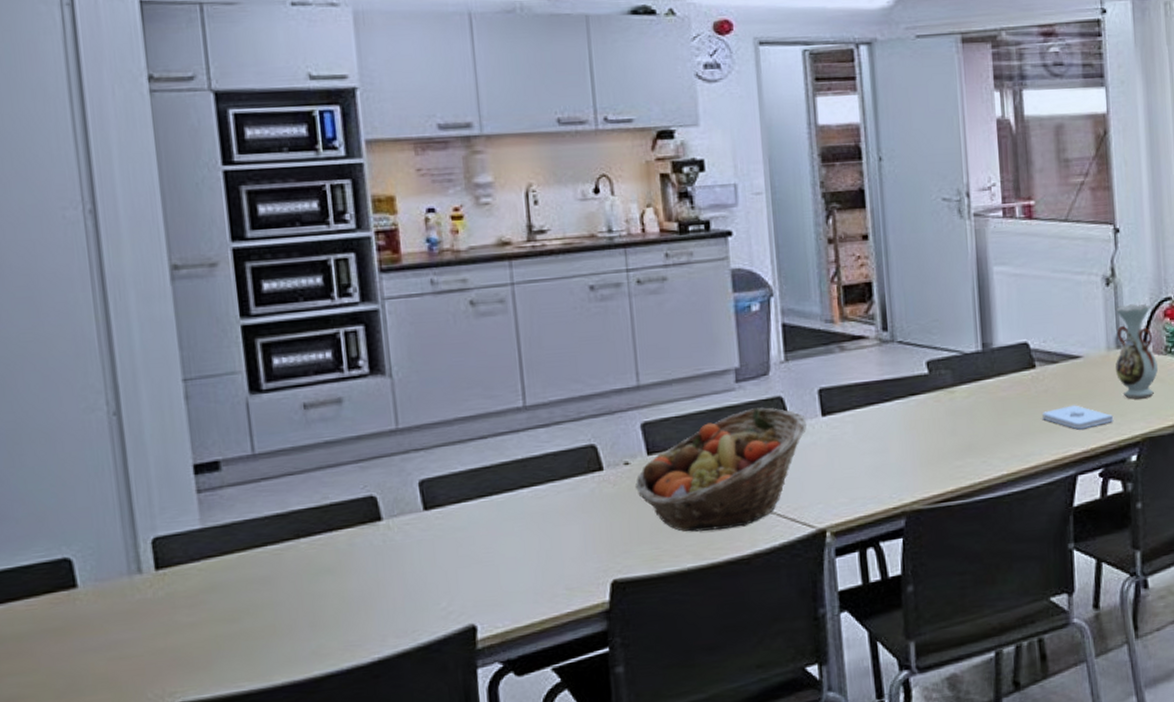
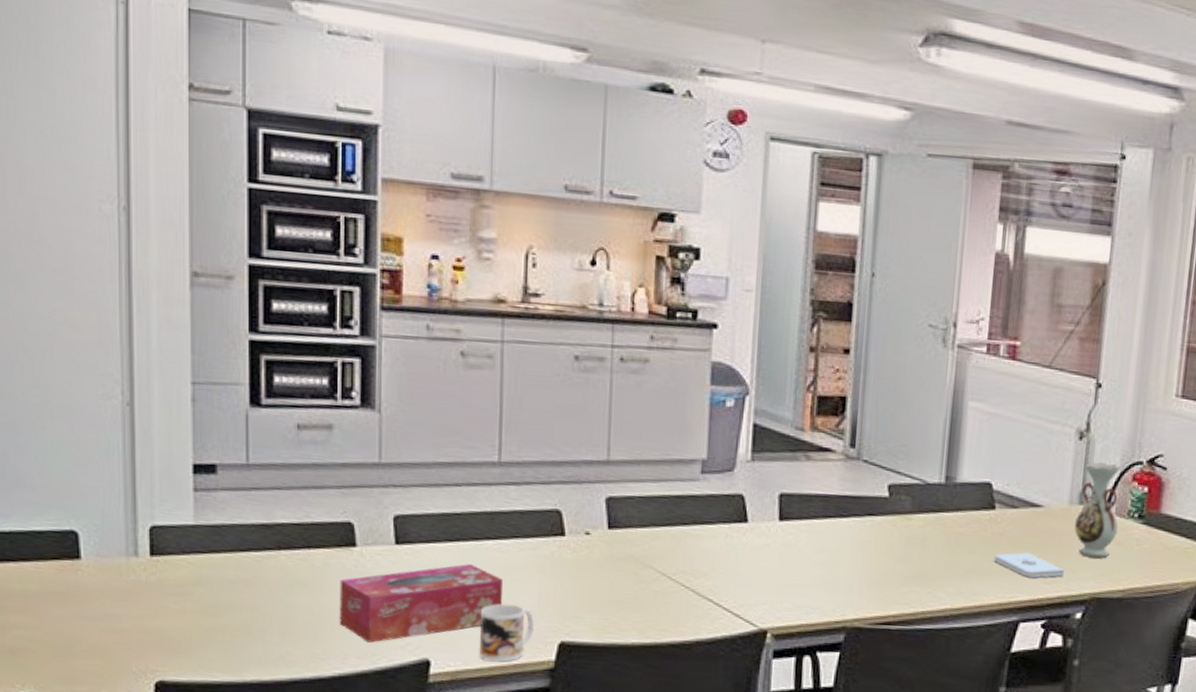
tissue box: none [368,516,547,619] -> present [339,563,504,643]
mug: none [523,550,584,616] -> present [479,603,535,664]
fruit basket: present [634,407,808,532] -> none [592,501,764,614]

